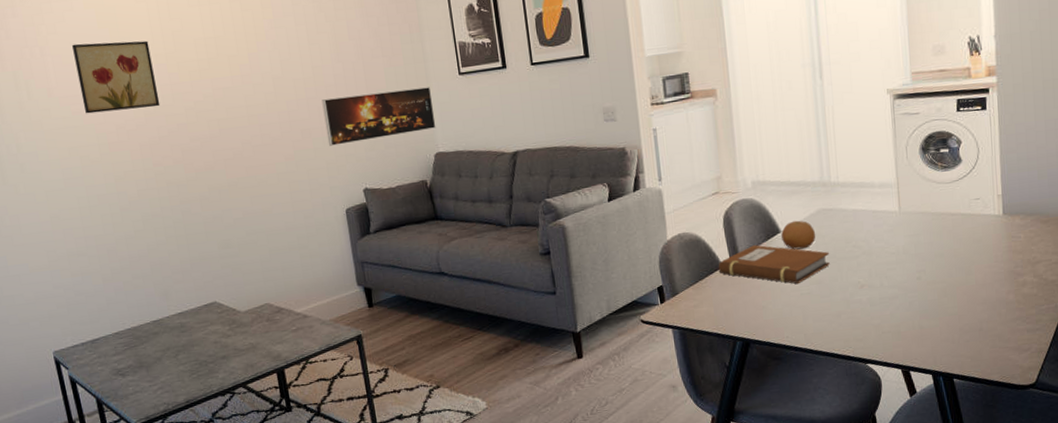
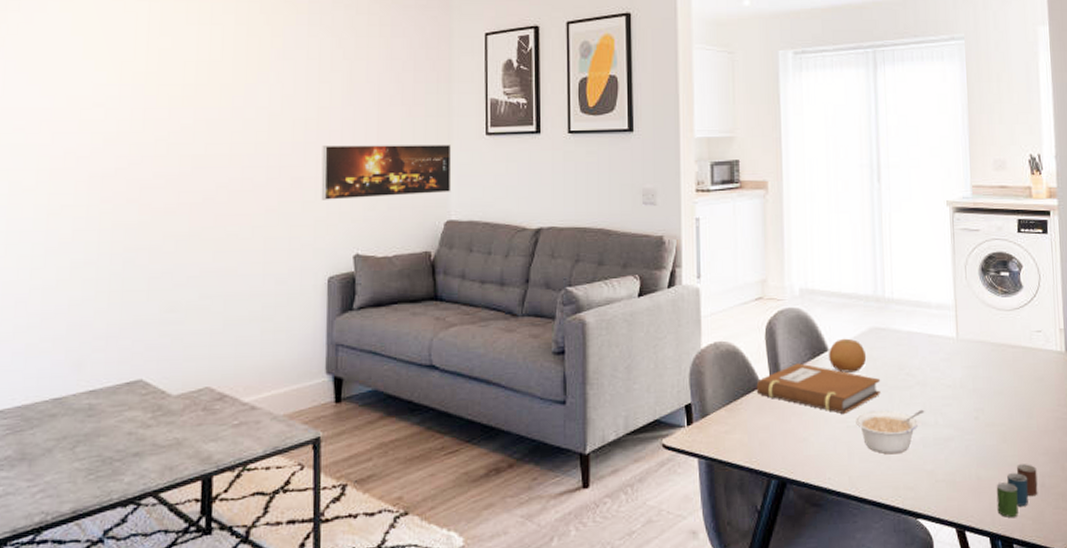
wall art: present [72,40,160,114] -> none [29,49,129,133]
legume: none [808,274,871,314] -> present [856,409,925,455]
cup: none [937,313,976,358] -> present [996,464,1038,517]

